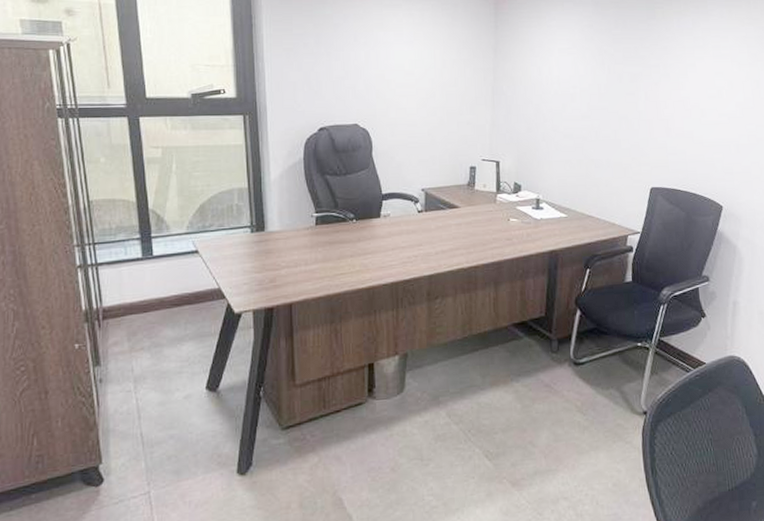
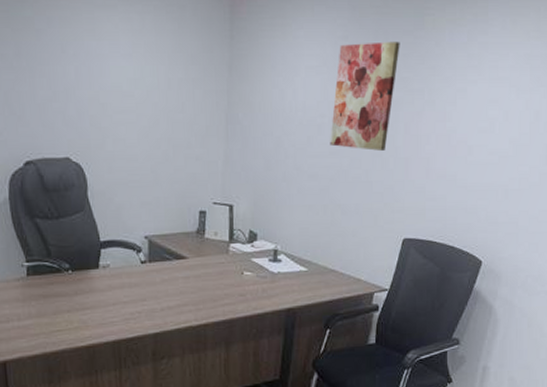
wall art: none [581,28,637,114] -> present [330,41,400,151]

